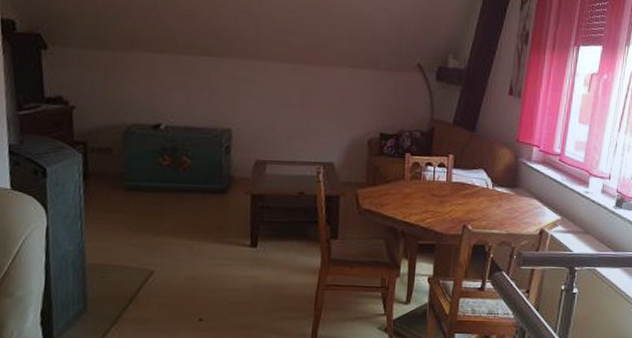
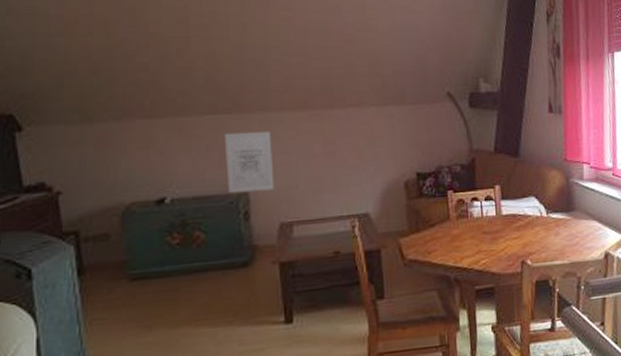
wall art: none [214,74,257,131] -> present [225,131,275,194]

